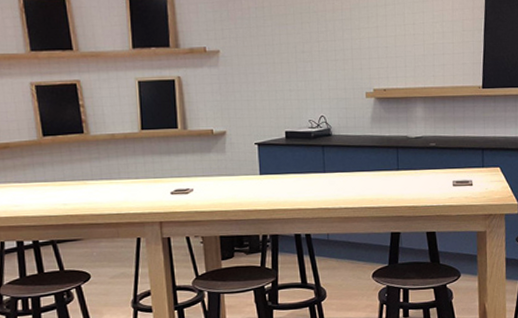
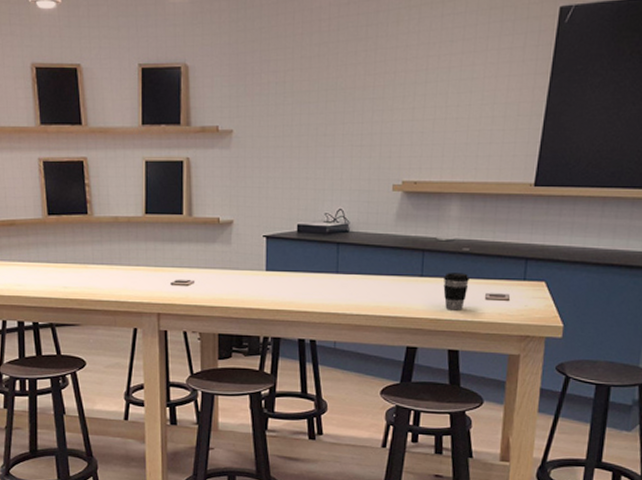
coffee cup: none [417,165,438,198] -> present [443,273,469,310]

